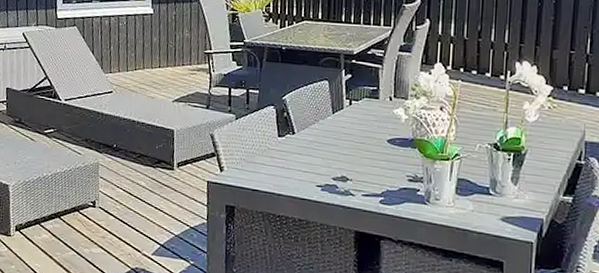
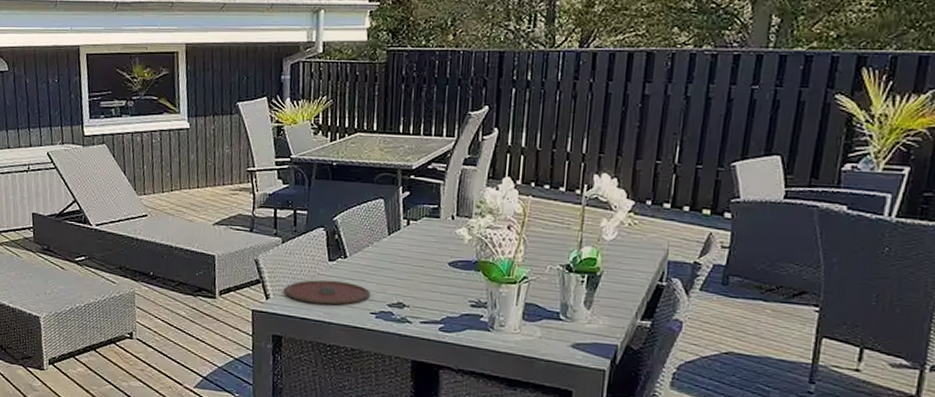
plate: none [236,154,316,178] -> present [283,279,370,305]

